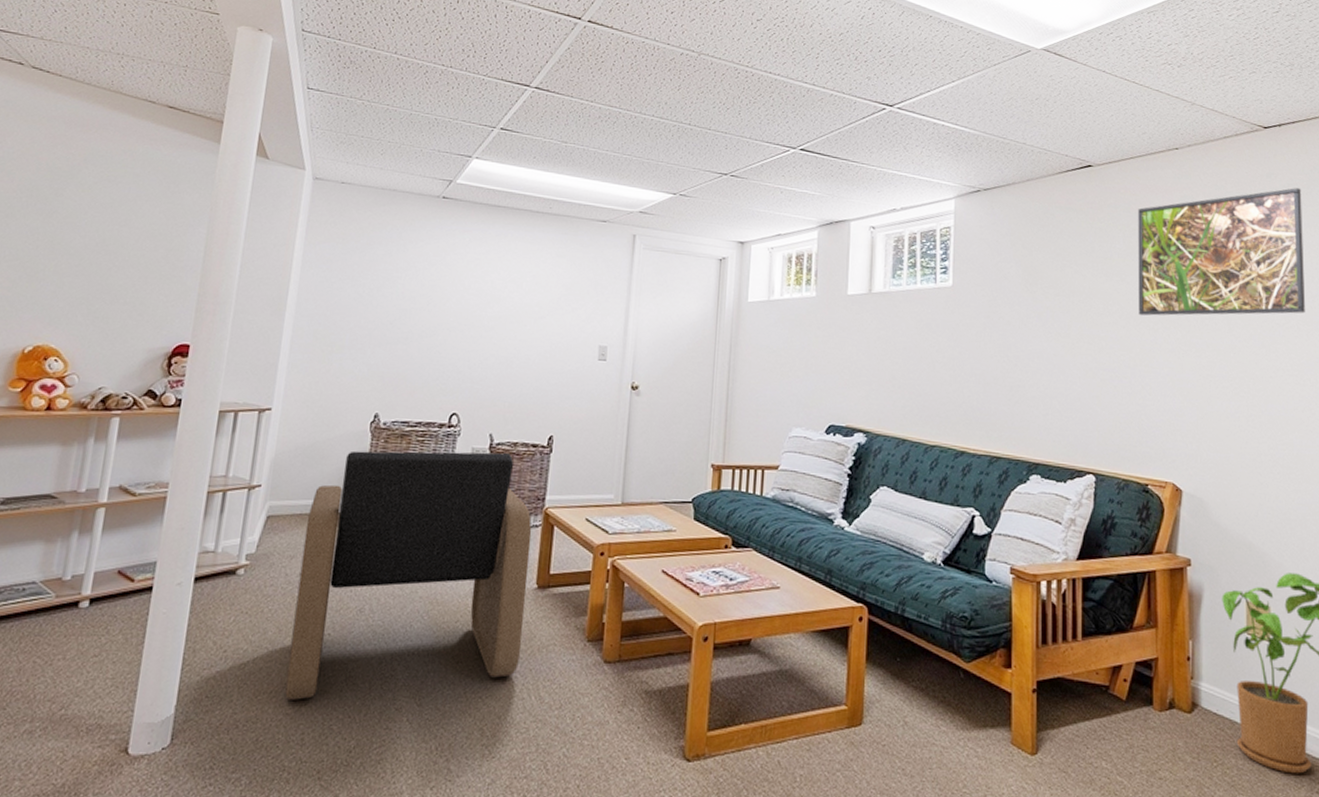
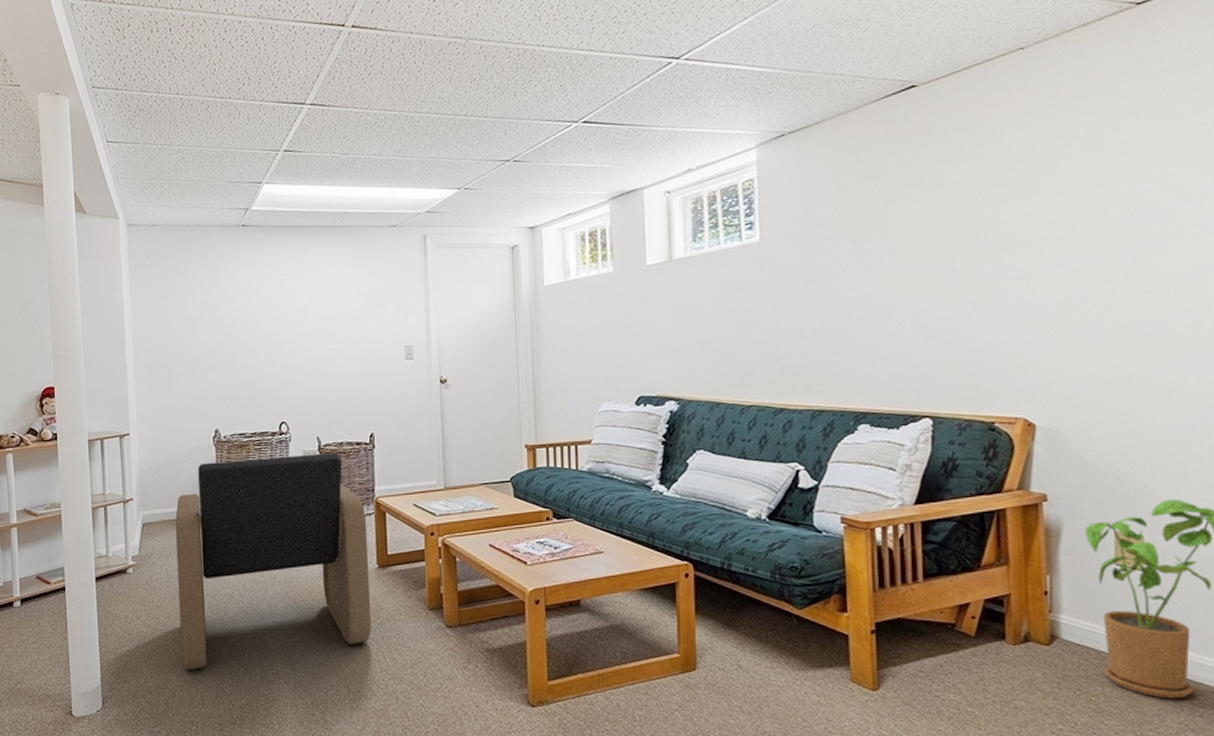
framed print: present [1138,188,1305,316] -> none [975,69,1191,244]

